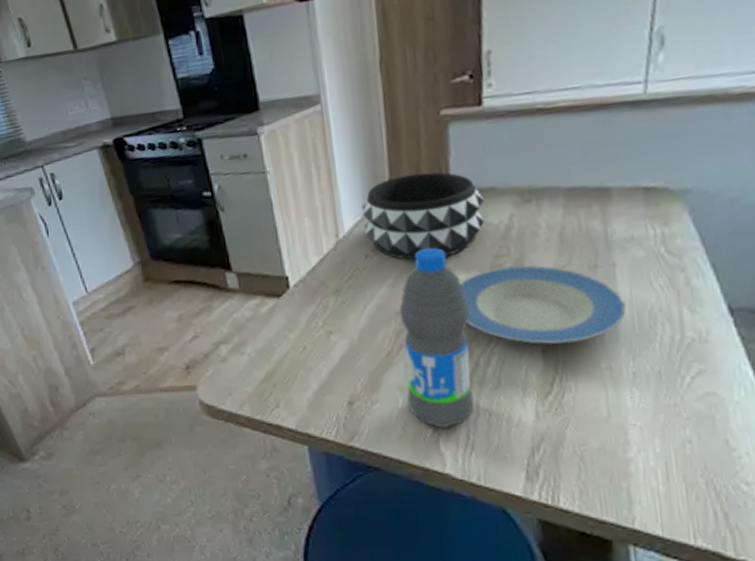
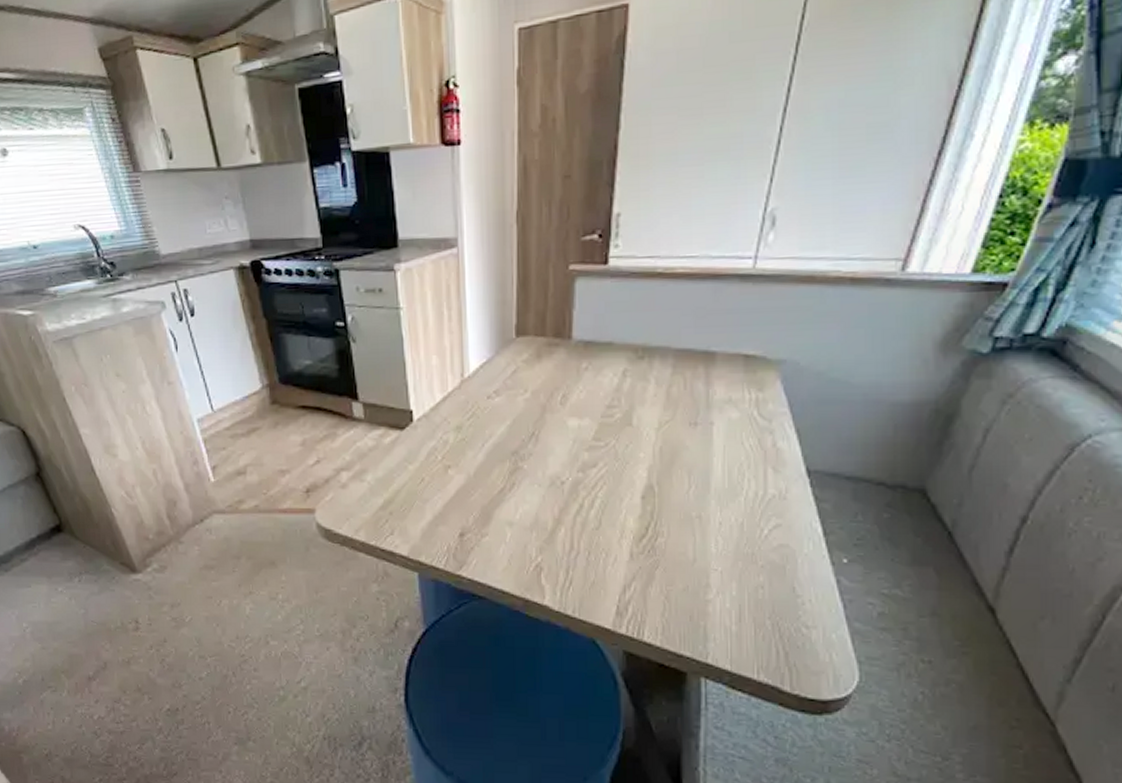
decorative bowl: present [362,172,485,260] -> none [488,323,602,404]
water bottle: present [399,247,474,428] -> none [514,394,578,563]
plate: present [460,265,626,344] -> none [573,417,719,493]

